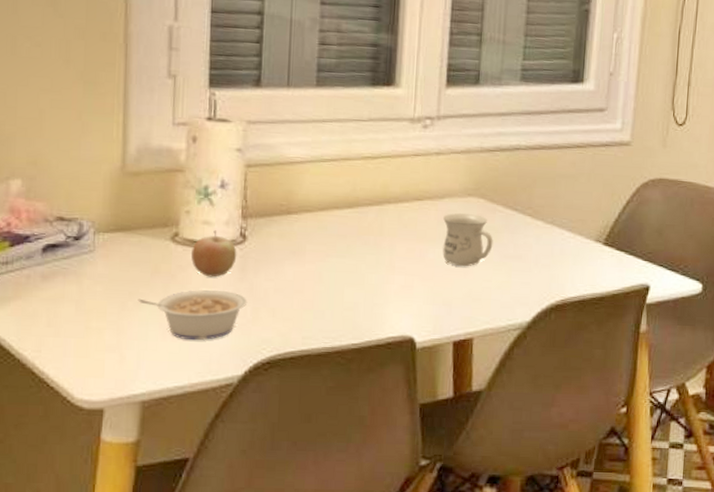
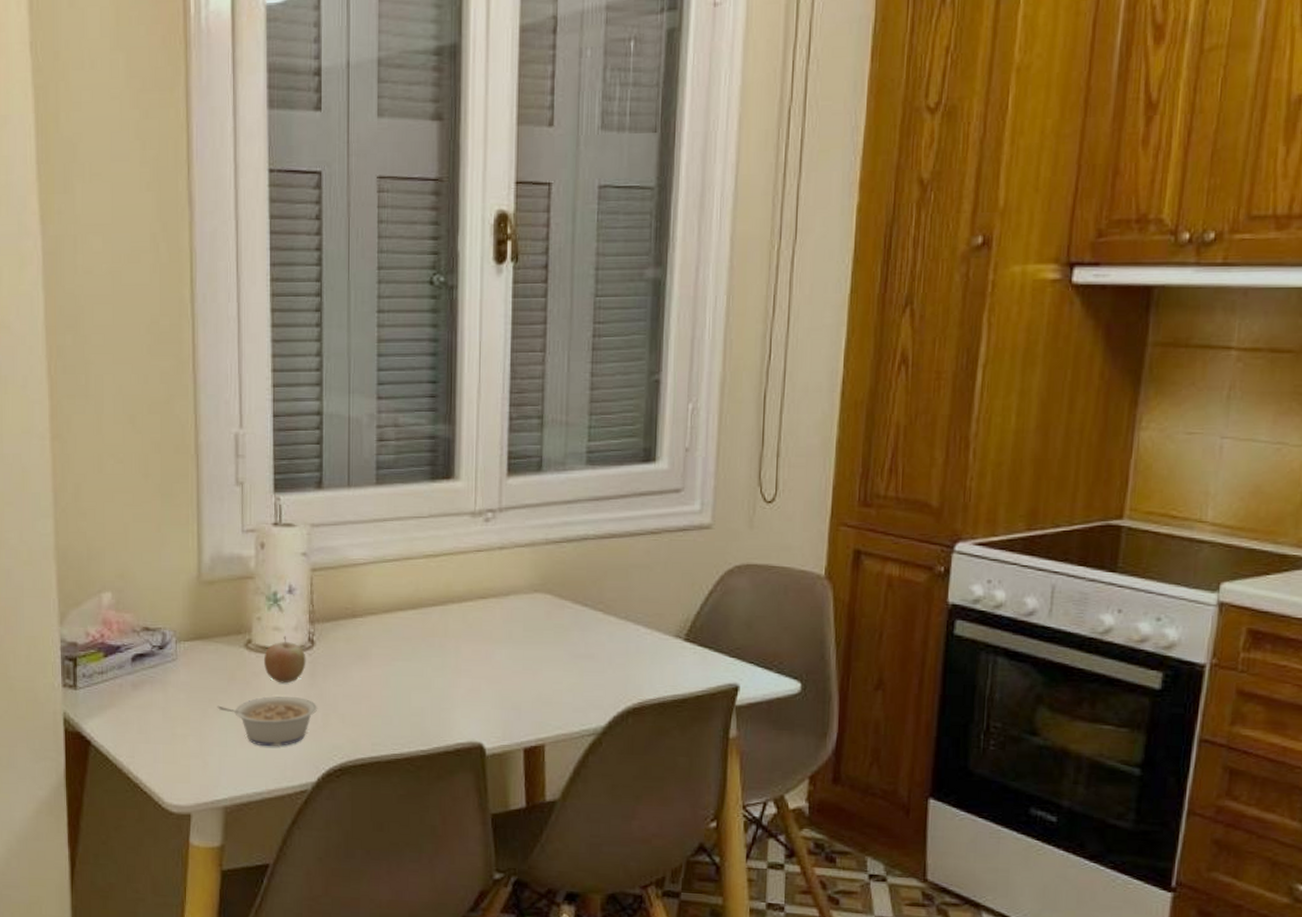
mug: present [442,213,493,267] -> none [508,611,563,668]

